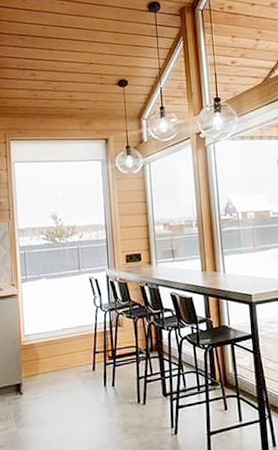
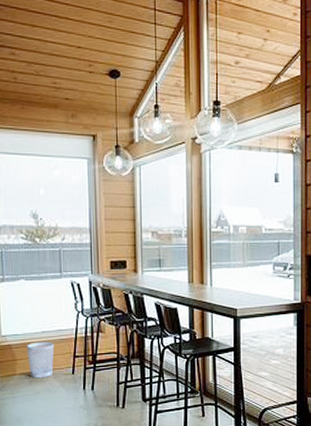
wastebasket: none [48,338,75,377] -> present [26,341,54,378]

